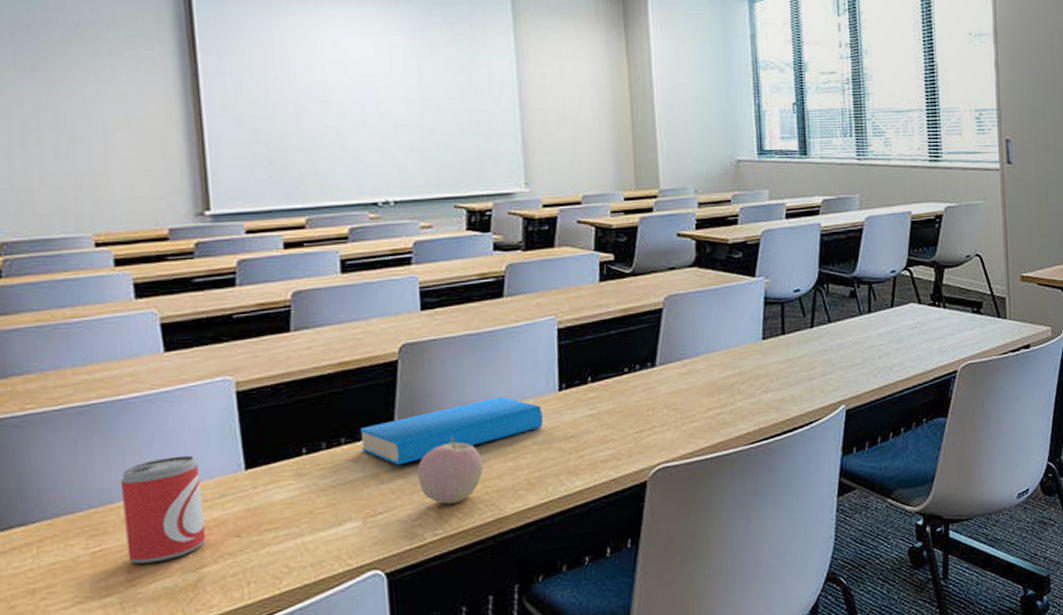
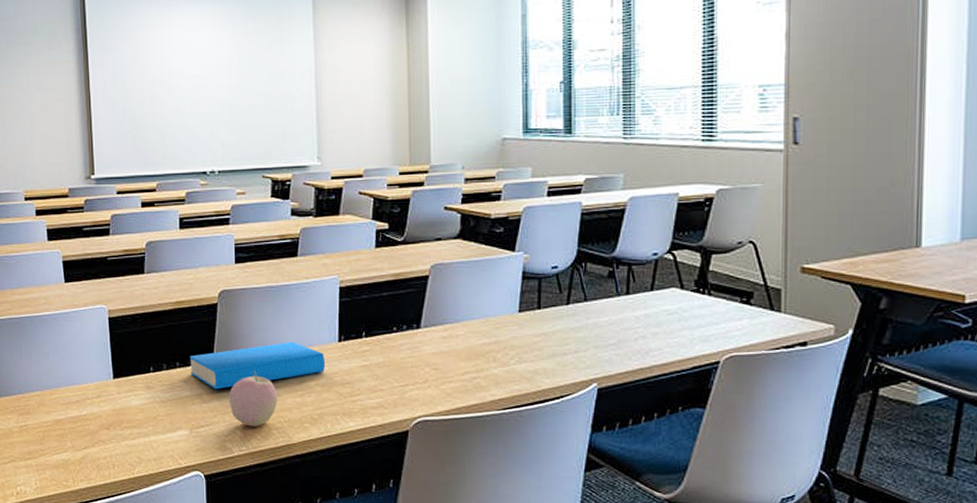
beer can: present [120,455,207,564] -> none [37,362,88,439]

